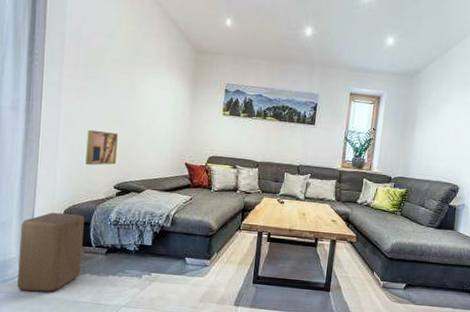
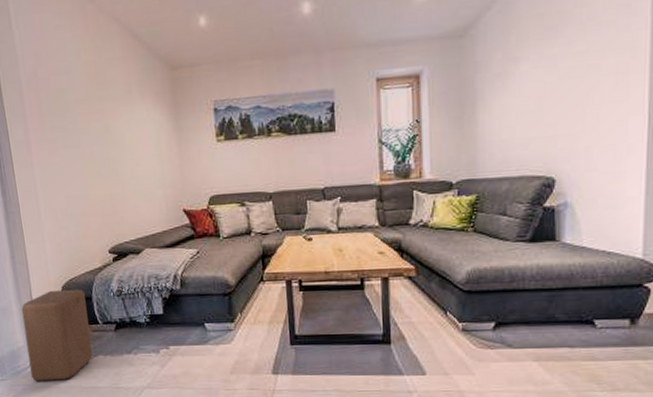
wall art: present [85,129,119,166] -> none [68,188,105,230]

